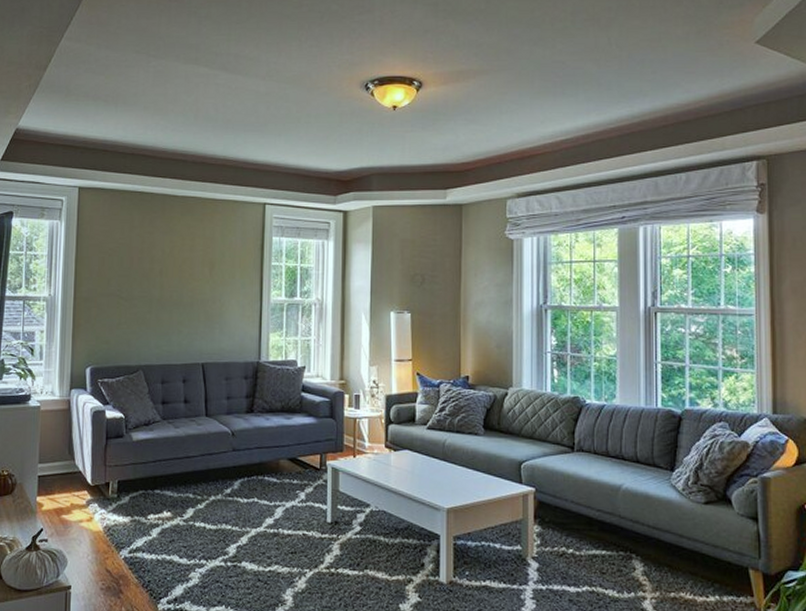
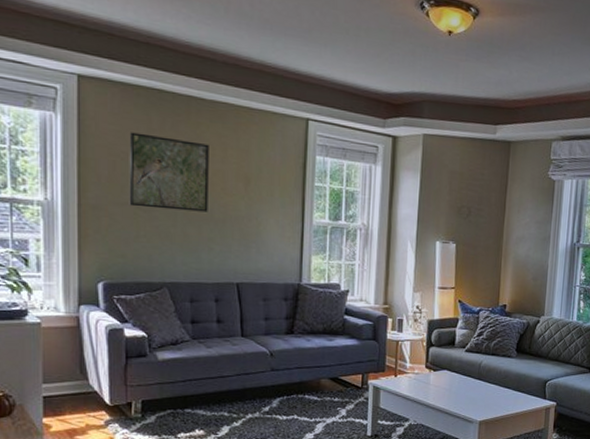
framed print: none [113,231,180,298] -> present [129,132,209,213]

